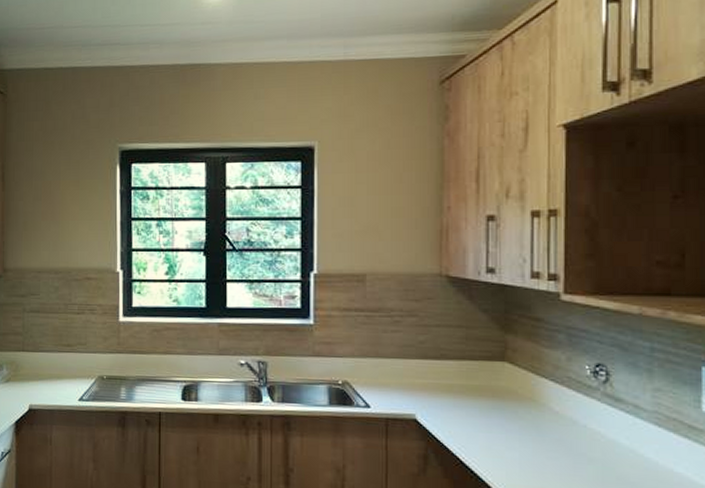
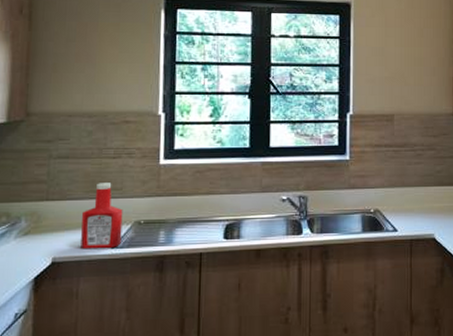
ketchup bottle: none [52,337,88,400] -> present [81,183,123,250]

